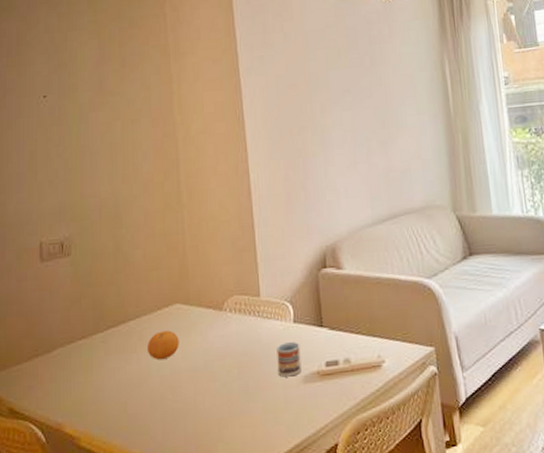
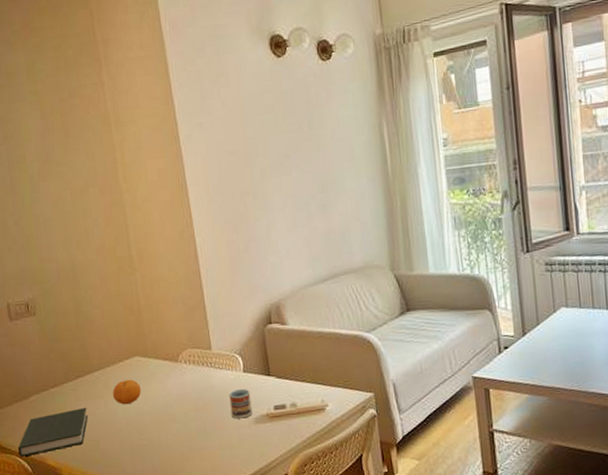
book: none [33,362,117,424] -> present [18,407,88,457]

